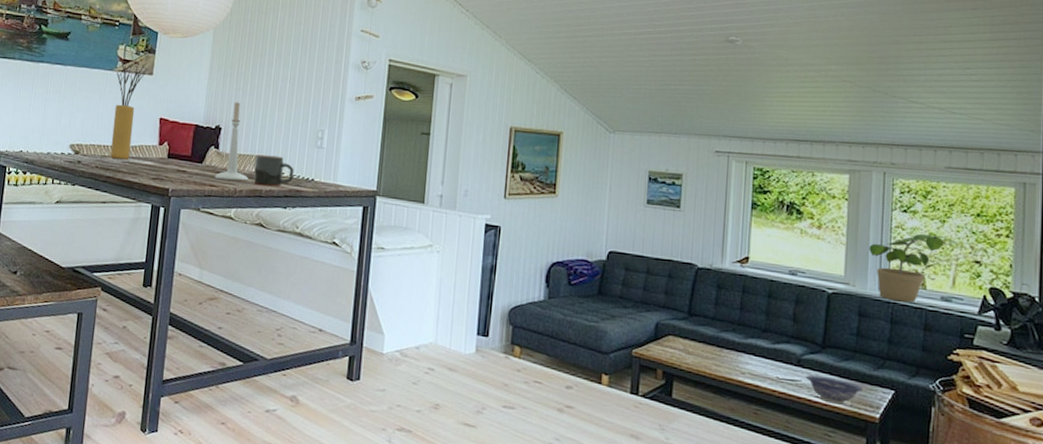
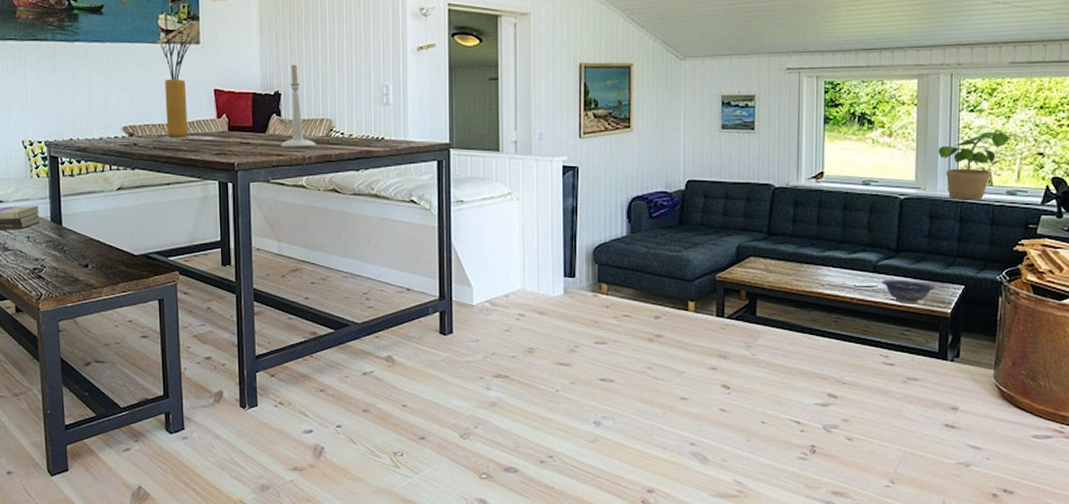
mug: present [253,154,294,187] -> none [321,117,362,150]

